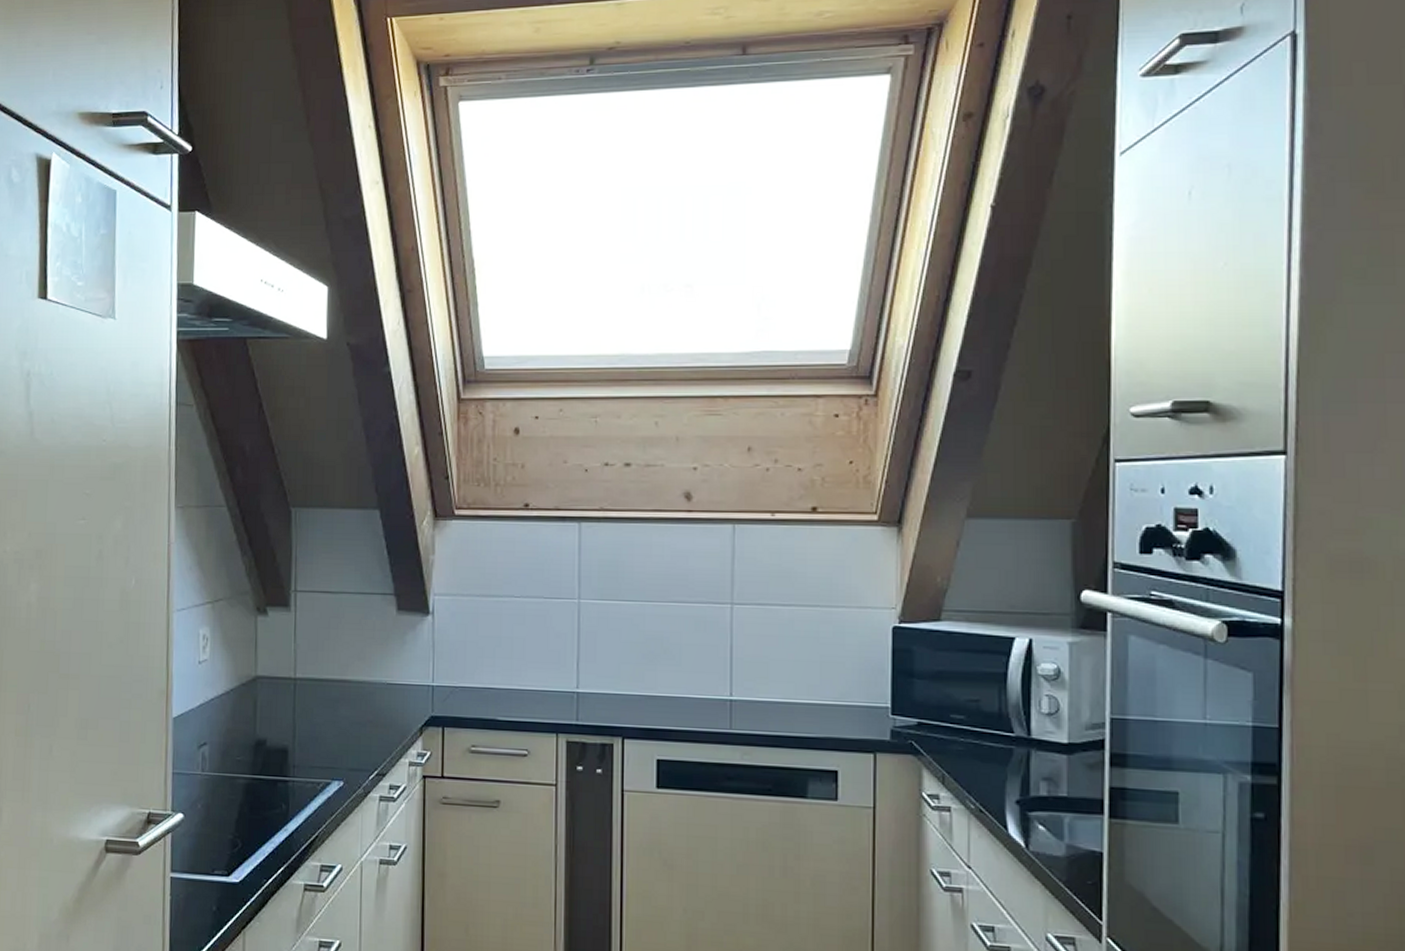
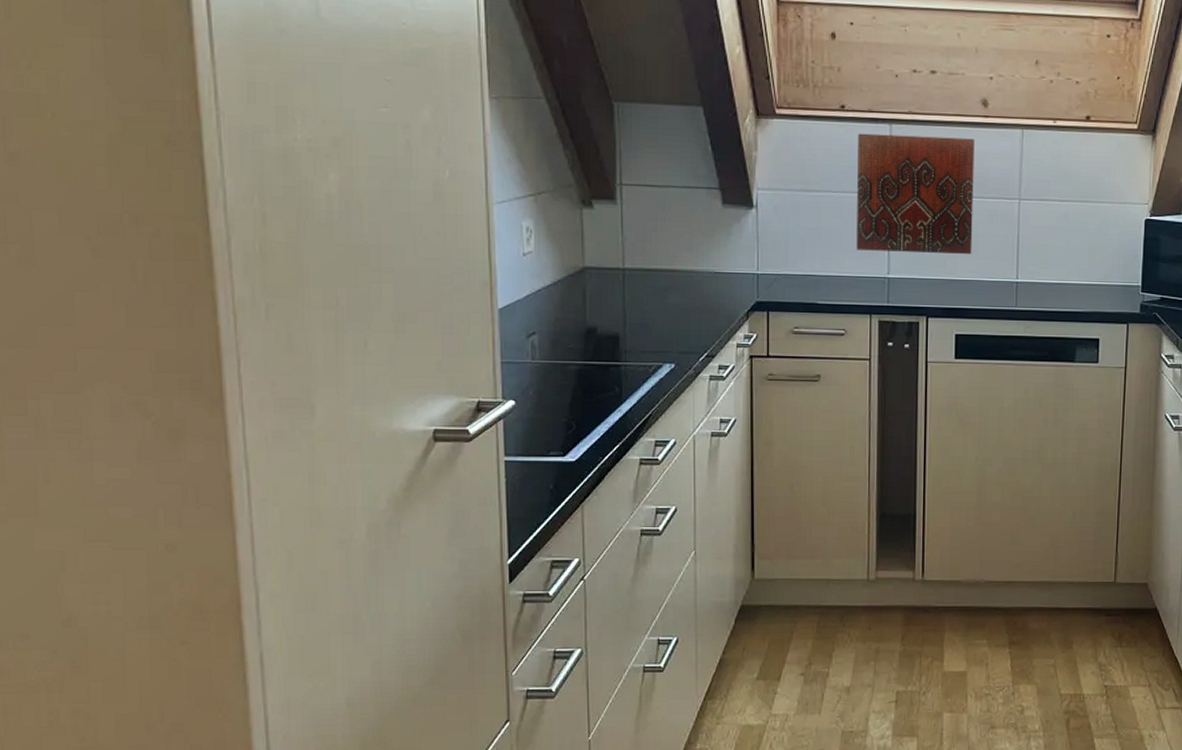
decorative tile: none [541,533,677,667] -> present [856,133,975,254]

